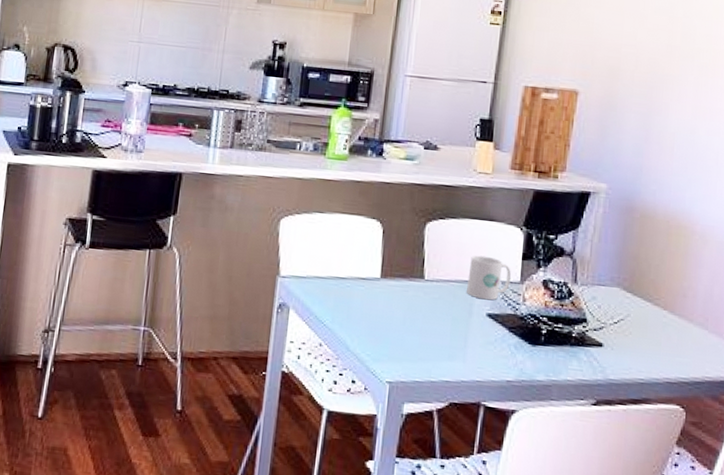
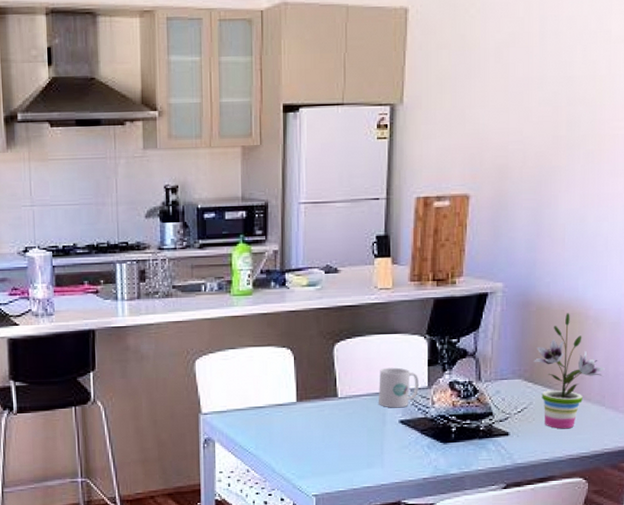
potted plant: none [633,225,711,349] -> present [533,313,606,429]

